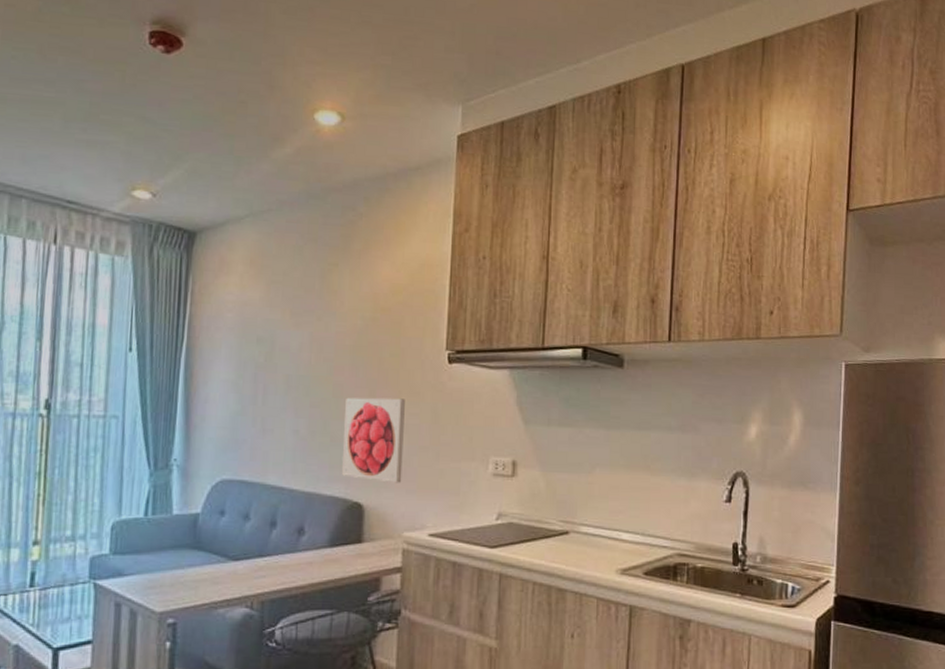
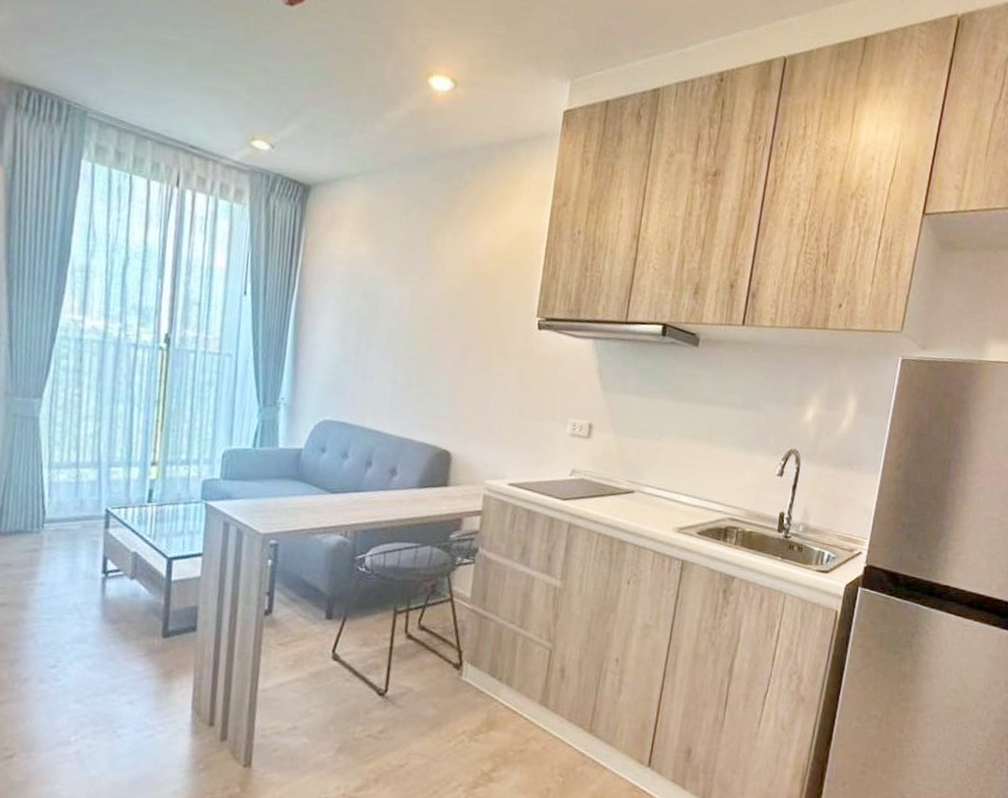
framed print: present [341,397,405,483] -> none [433,354,496,436]

